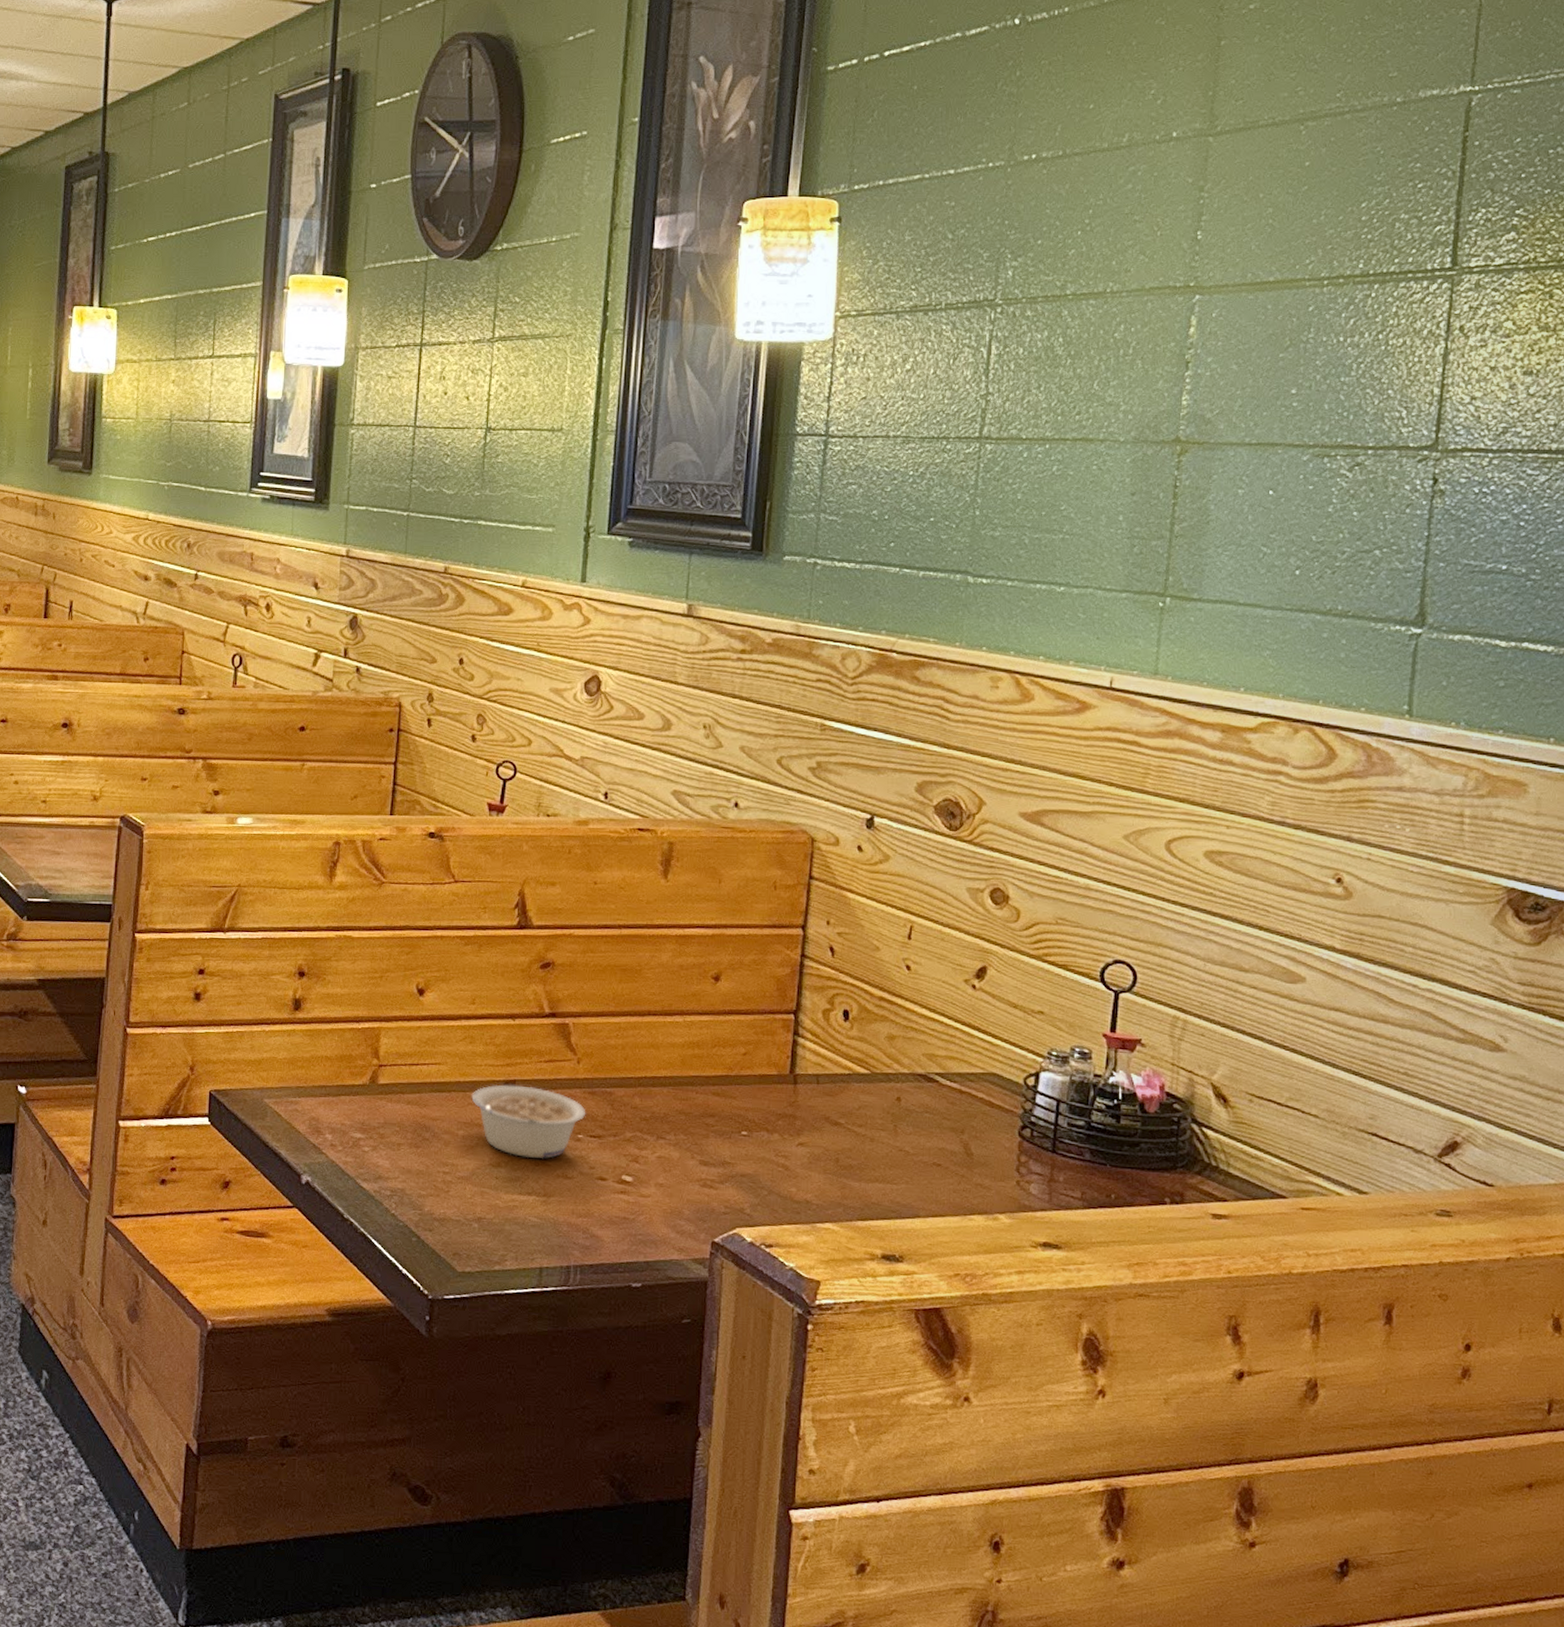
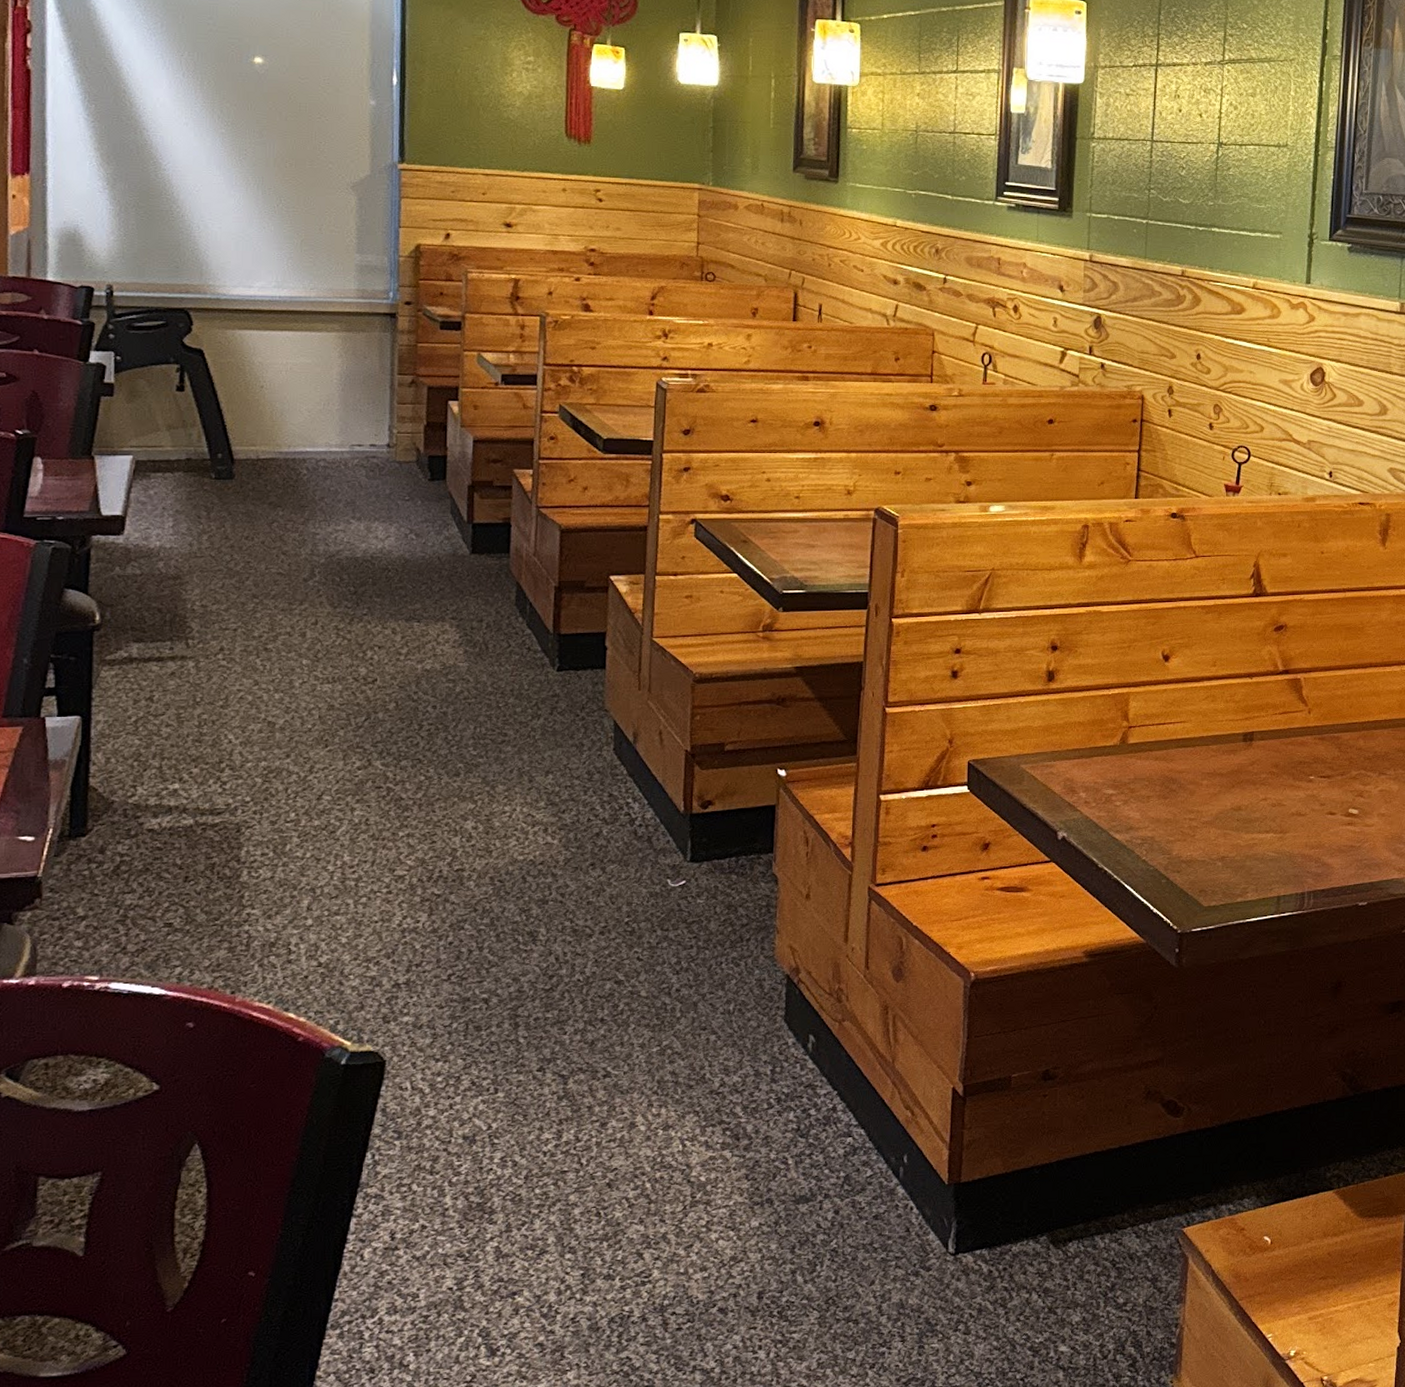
legume: present [471,1084,586,1159] -> none [1214,736,1317,801]

